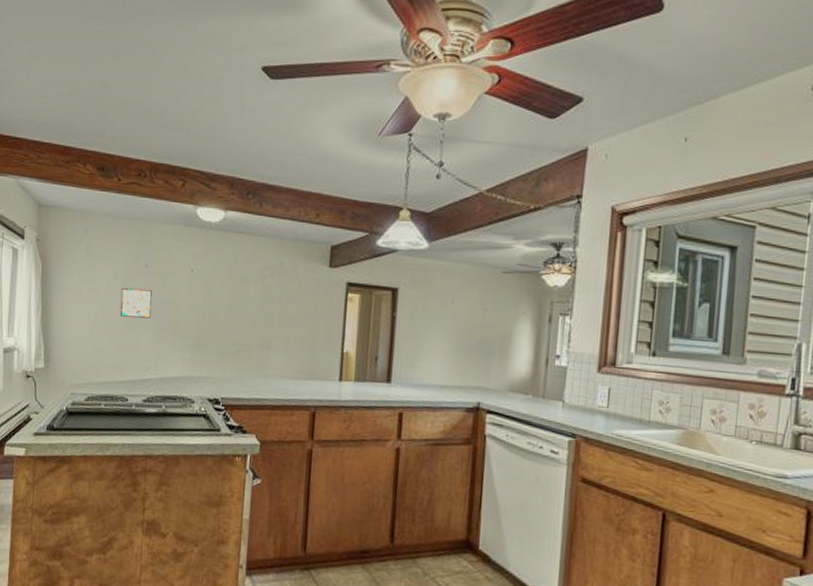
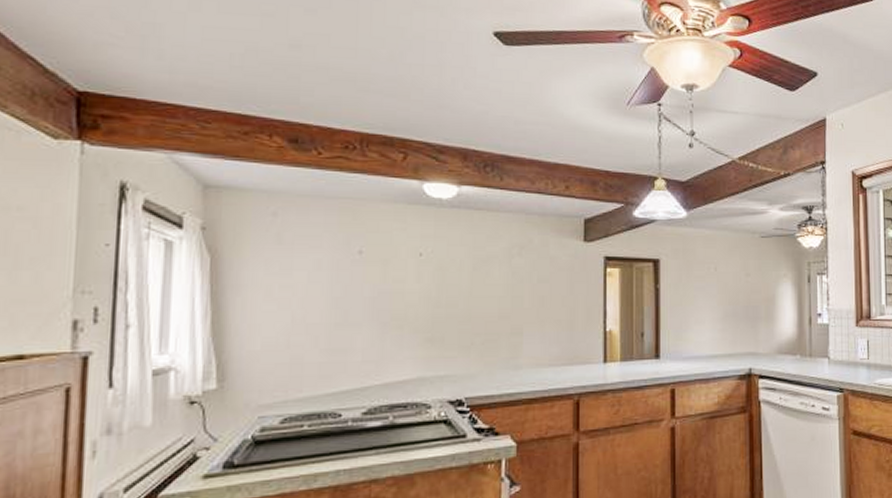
wall art: present [119,287,152,319] -> none [326,279,370,314]

